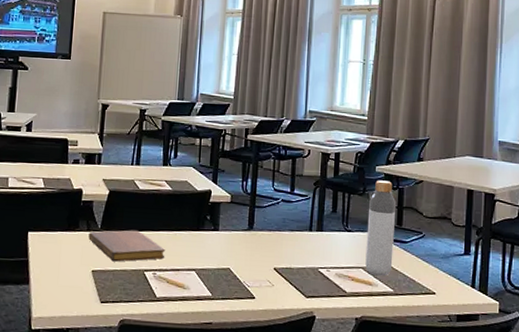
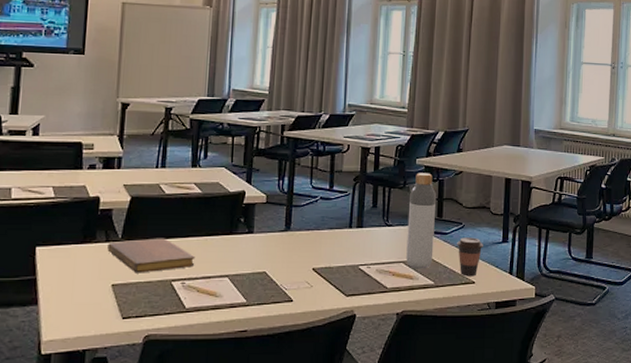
coffee cup: none [417,247,444,287] -> present [457,237,483,277]

